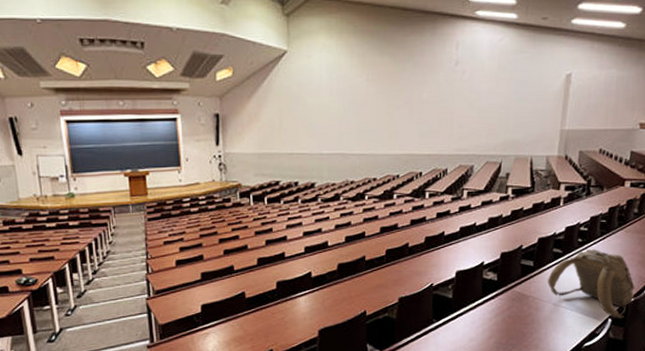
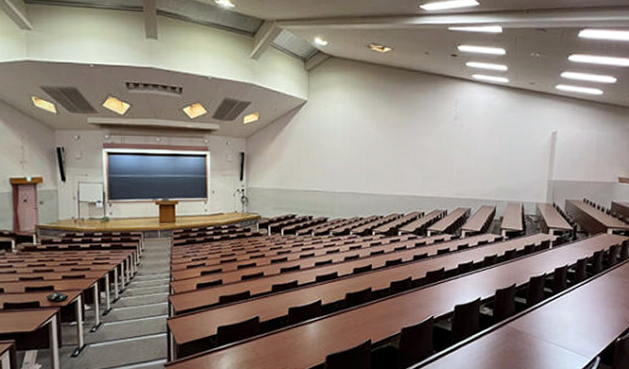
backpack: present [548,249,635,319] -> none [540,290,620,358]

